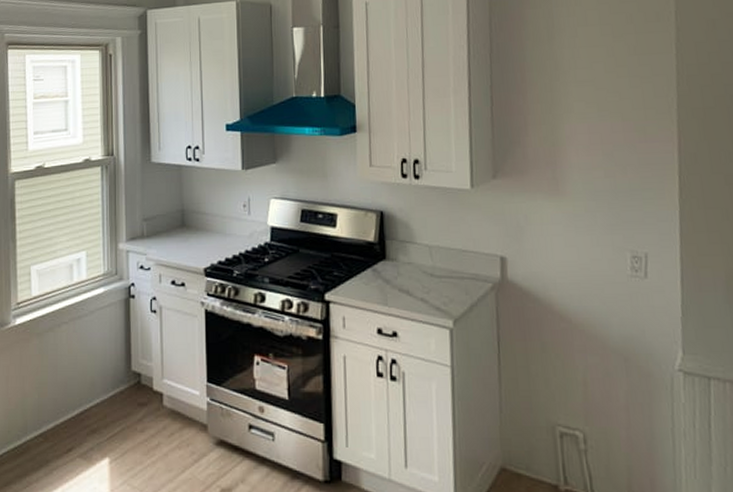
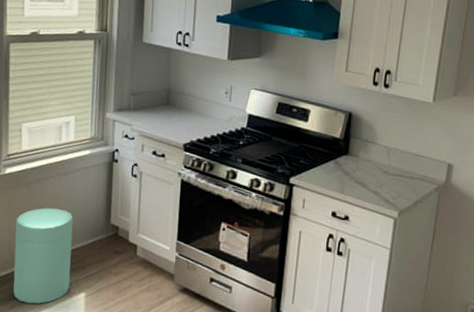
trash can: none [28,358,92,478] -> present [13,207,74,304]

